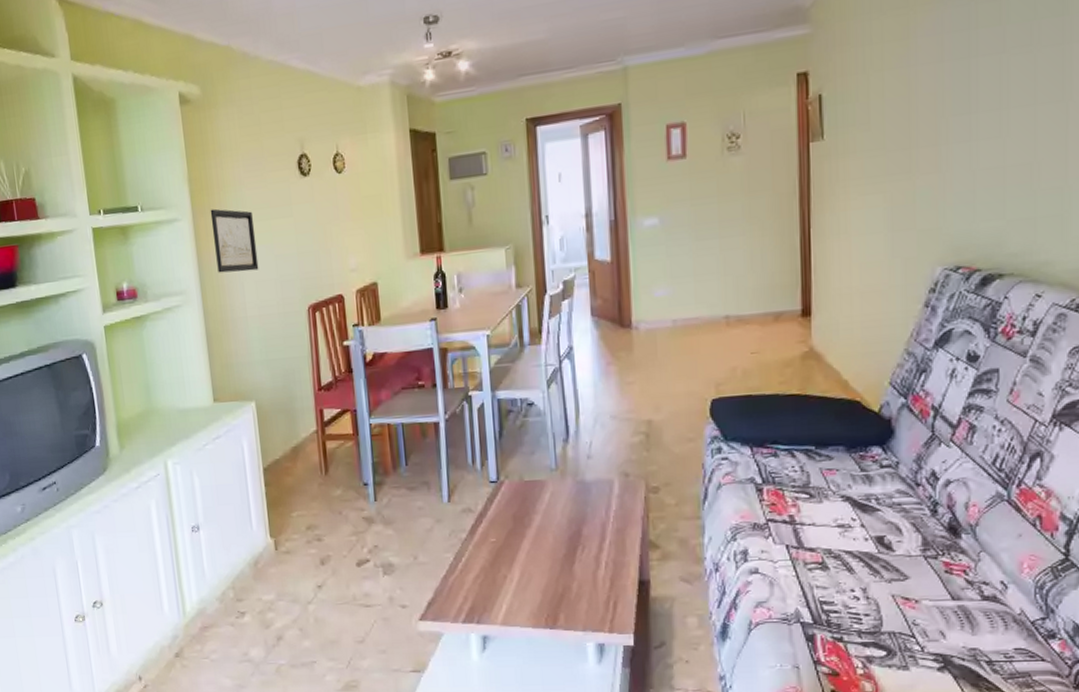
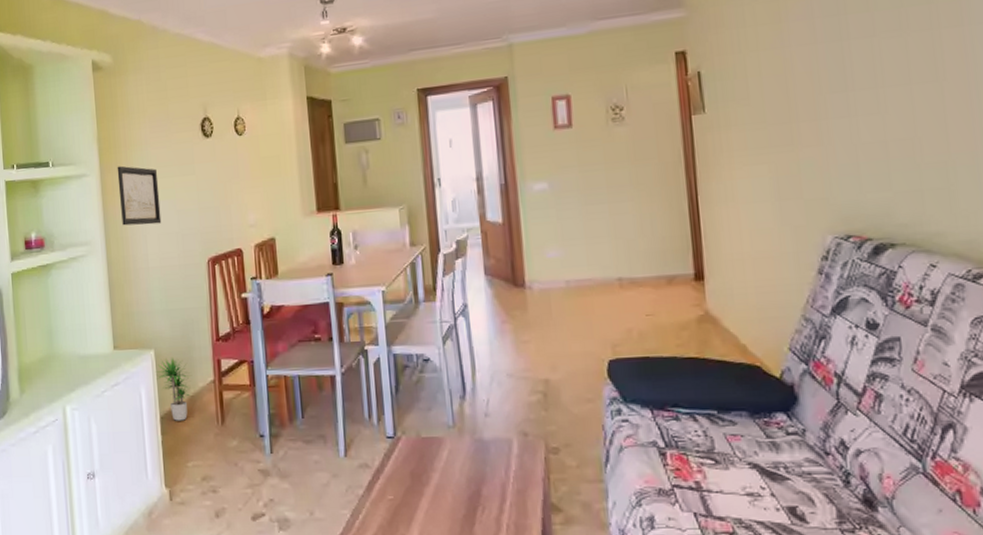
potted plant: none [258,408,294,472] -> present [156,357,191,421]

